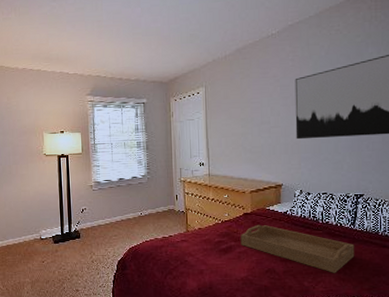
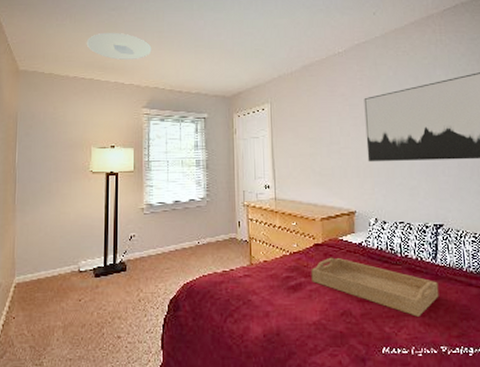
ceiling light: none [31,23,93,51] -> present [86,32,152,61]

